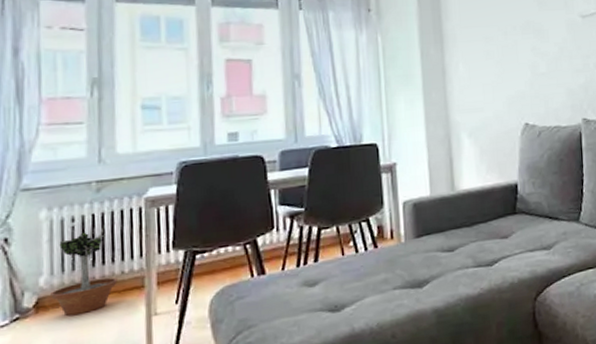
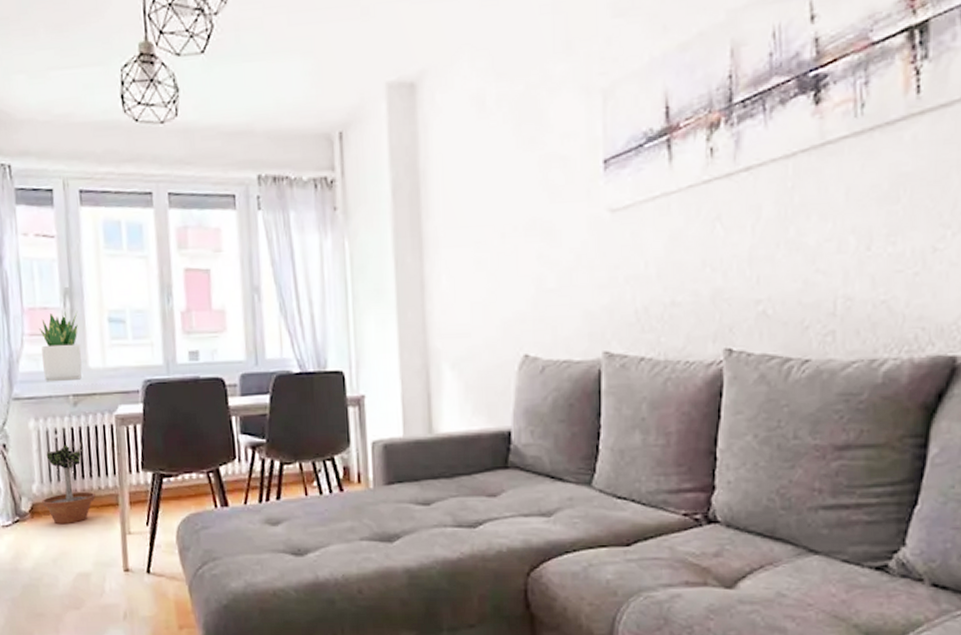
planter: none [58,99,109,171] -> present [38,310,82,382]

